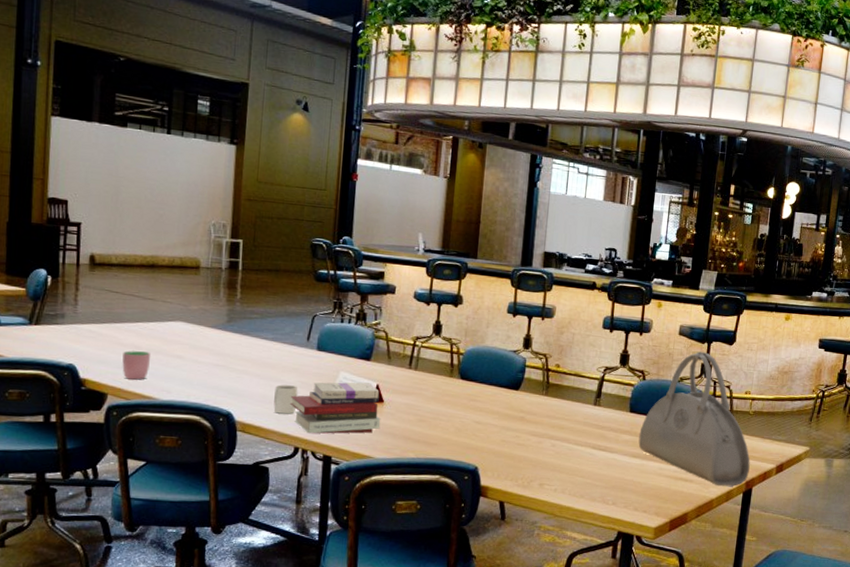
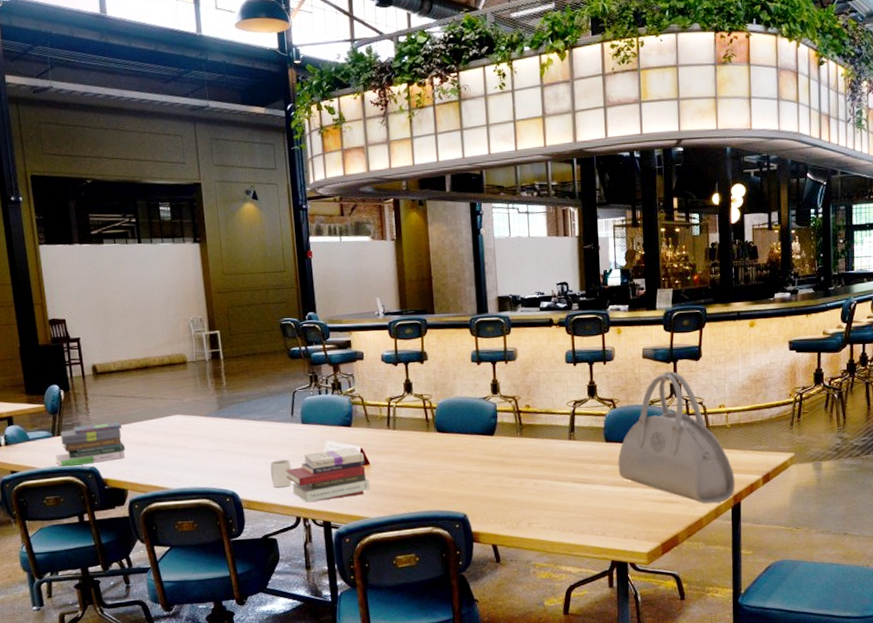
books: none [29,317,113,361] -> present [56,421,126,468]
cup: present [122,351,152,380] -> none [134,447,159,474]

